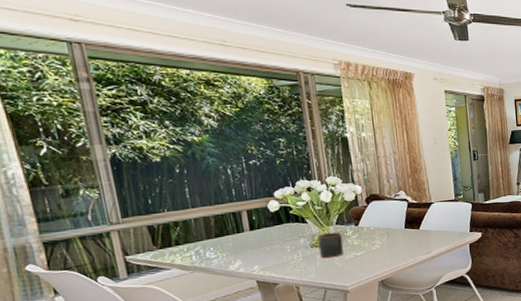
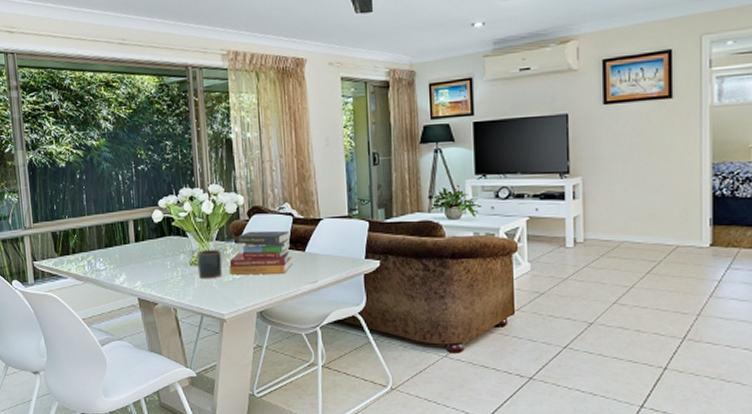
books: none [350,214,409,253] -> present [229,230,292,275]

